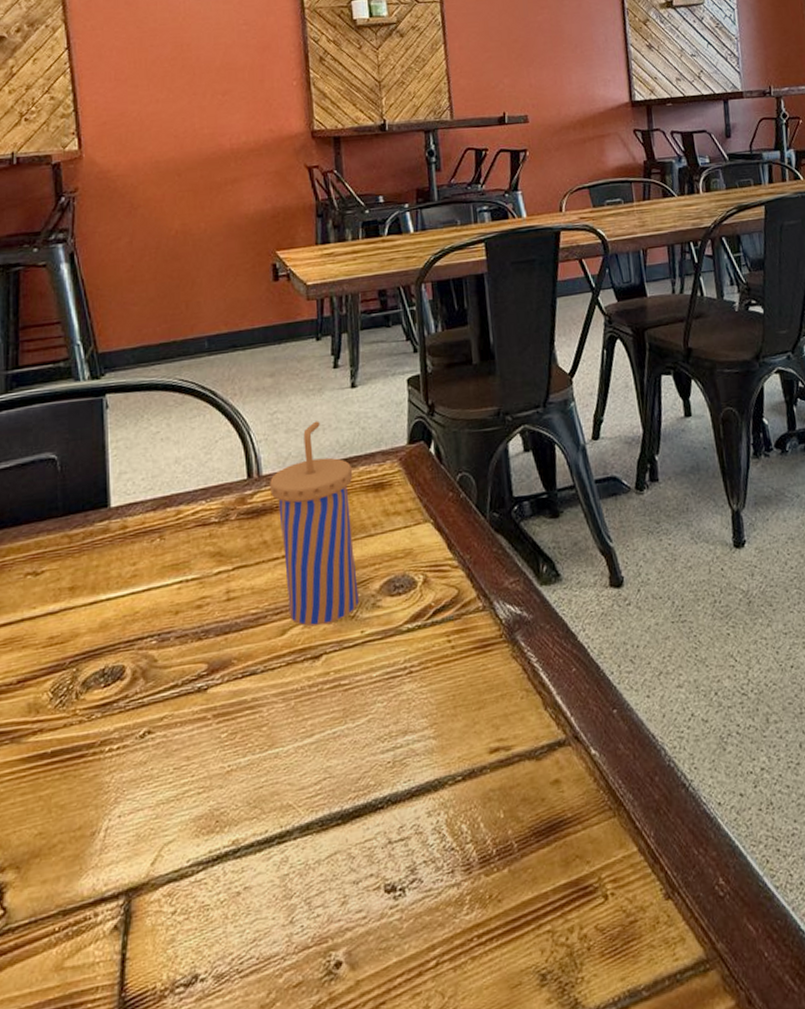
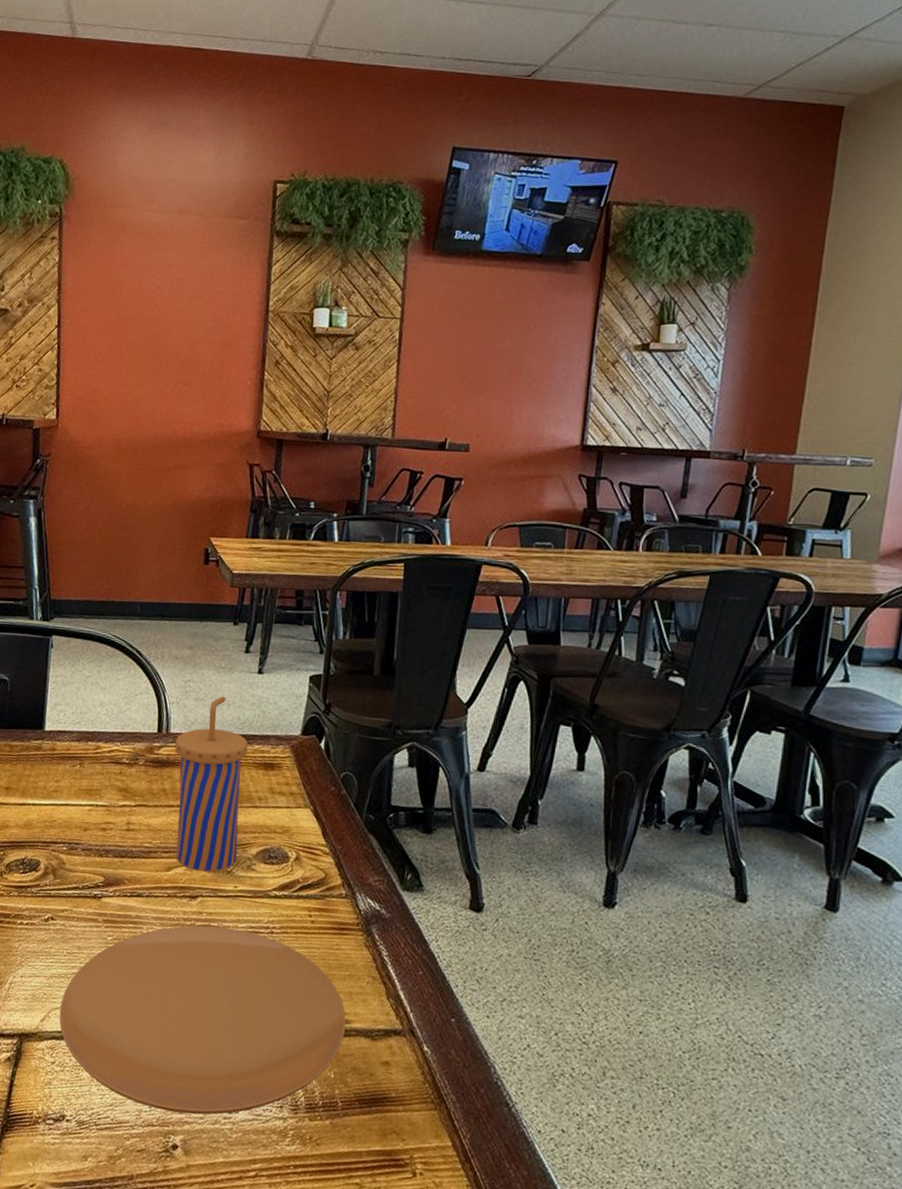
plate: none [173,678,508,927] -> present [59,925,346,1115]

